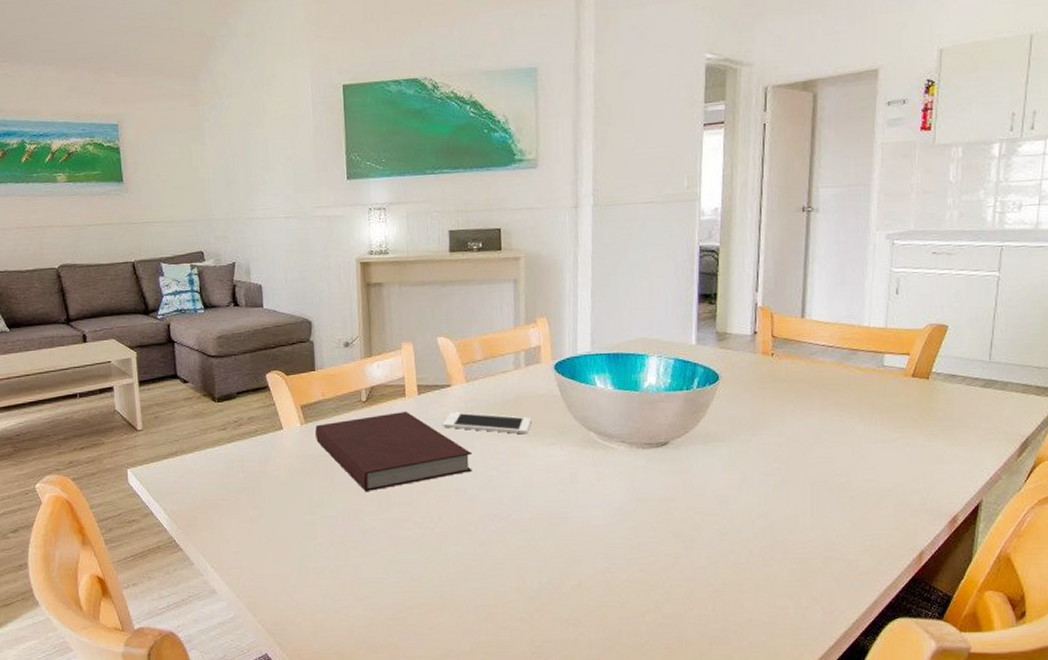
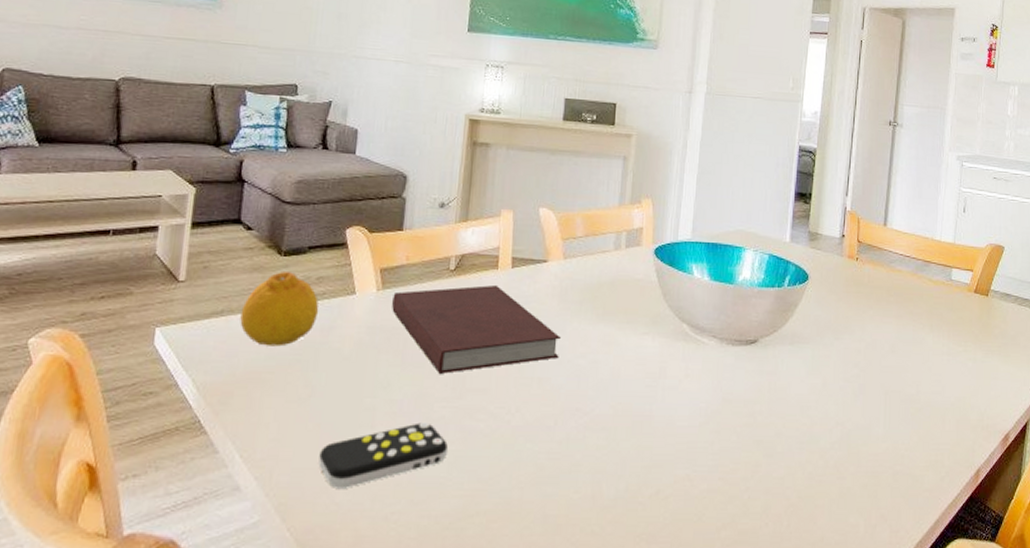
fruit: none [191,415,255,478] -> present [240,272,319,347]
remote control: none [274,533,382,589] -> present [318,422,448,488]
cell phone: present [443,412,532,435] -> none [533,291,626,321]

